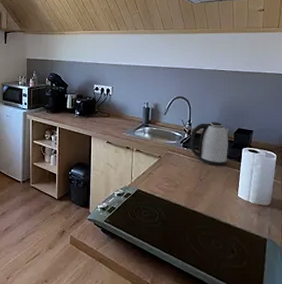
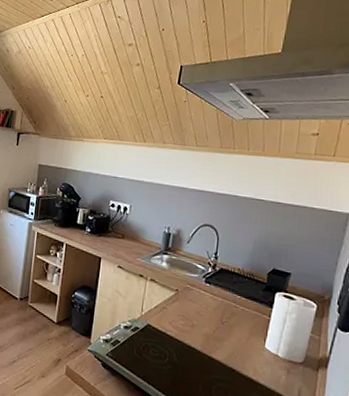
kettle: present [190,122,229,166] -> none [213,257,262,310]

